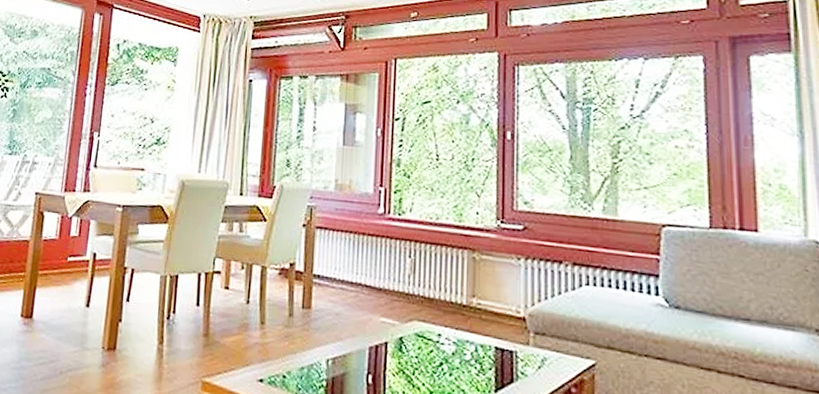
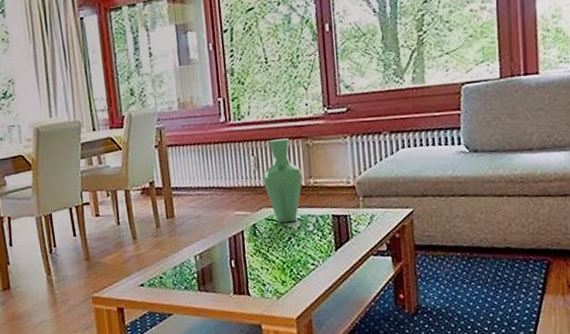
vase: none [418,244,465,345] -> present [263,138,303,223]

